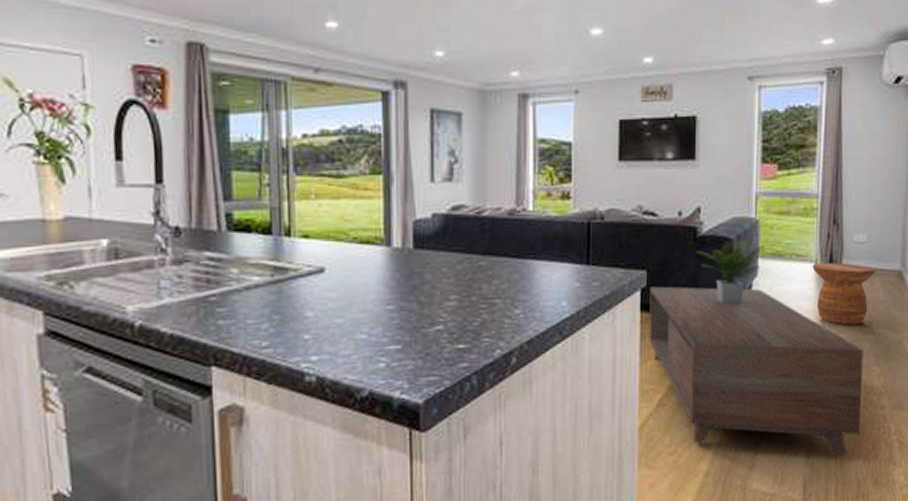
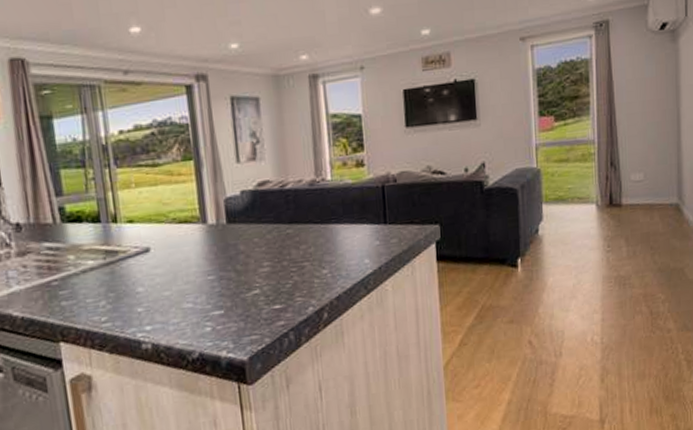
coffee table: present [649,239,864,456] -> none [444,188,650,378]
side table: present [812,262,876,326] -> none [593,201,654,259]

